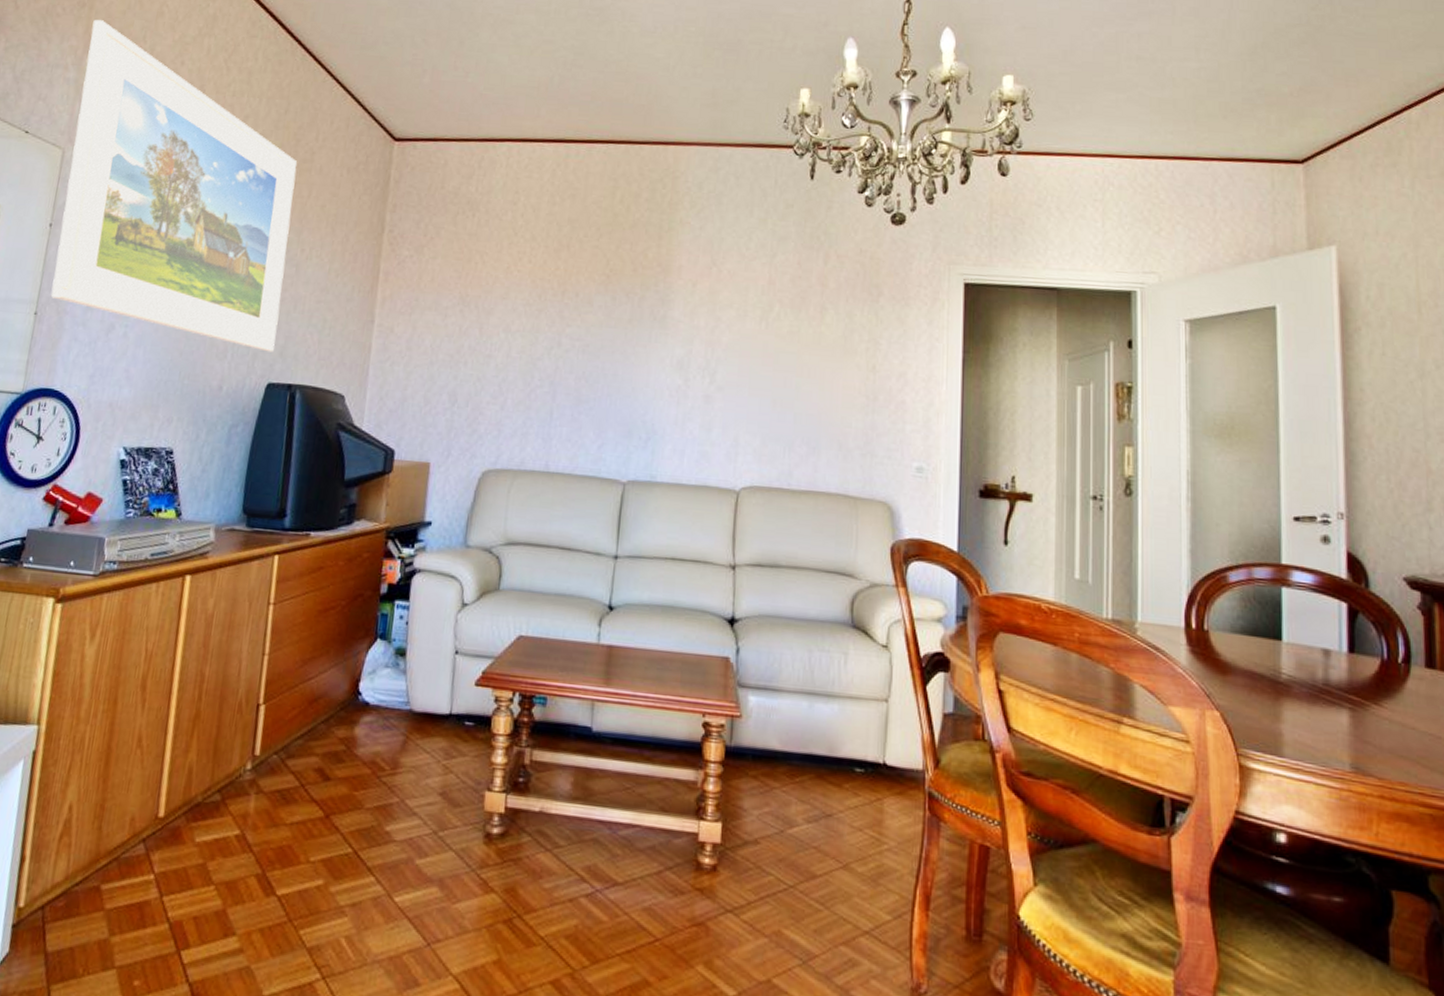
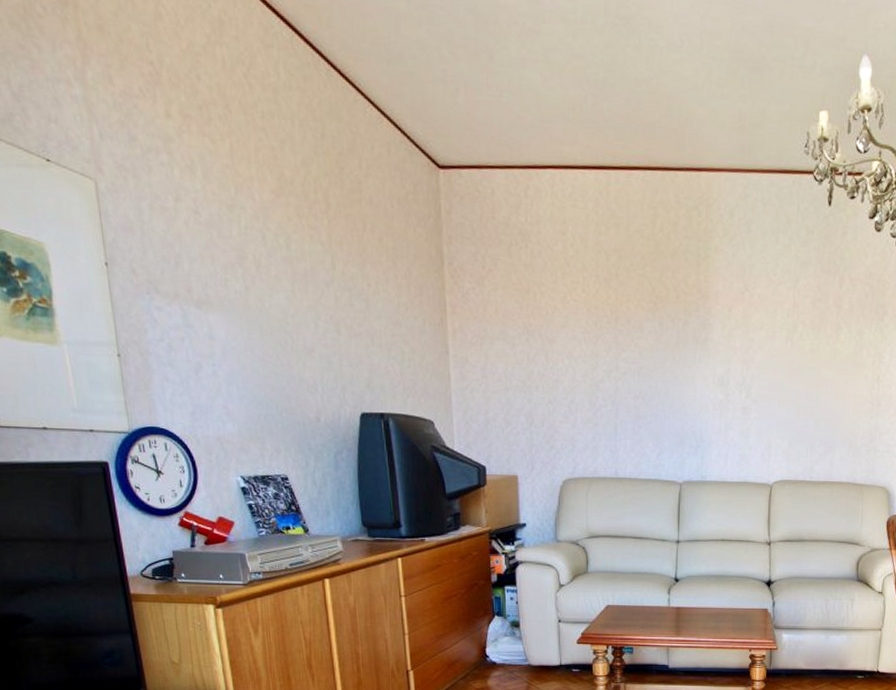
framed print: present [50,20,297,353] -> none [83,22,362,385]

